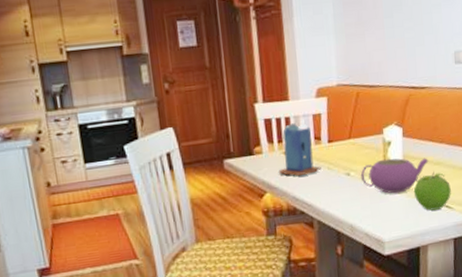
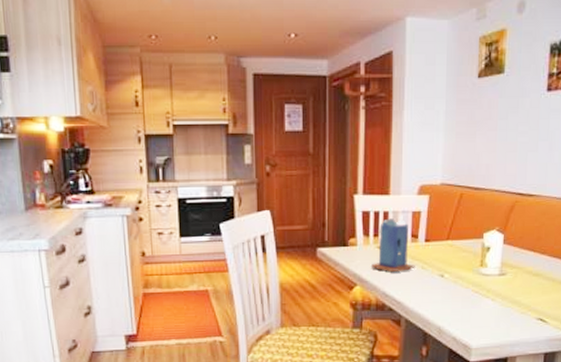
teapot: present [361,157,429,194] -> none [455,264,528,301]
fruit: present [413,171,451,211] -> none [508,282,548,322]

